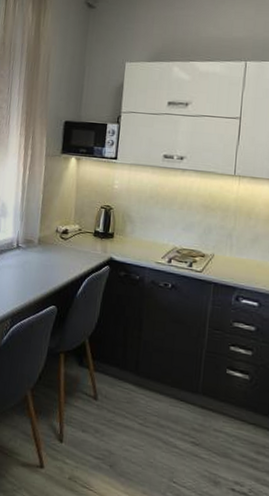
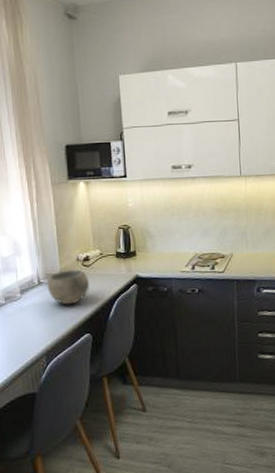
bowl: none [24,238,64,274] -> present [46,269,89,305]

